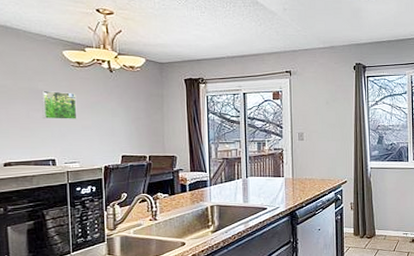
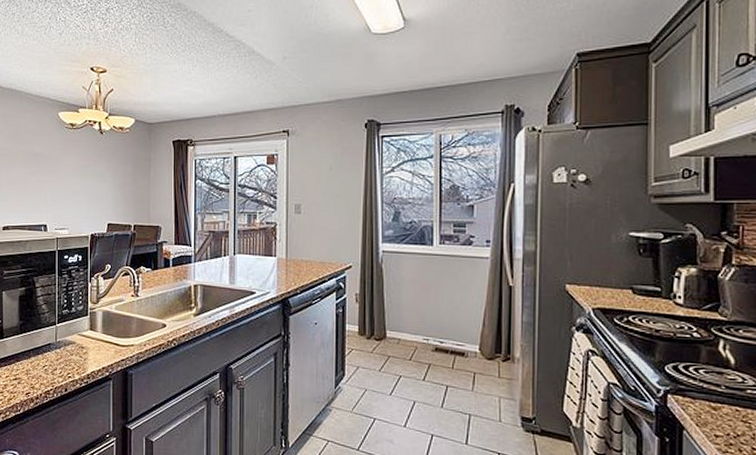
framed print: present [41,90,77,120] -> none [38,153,69,184]

